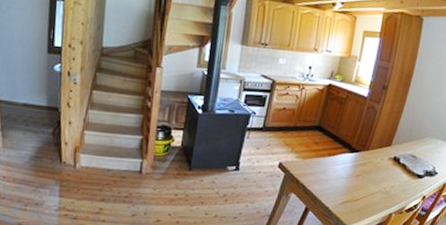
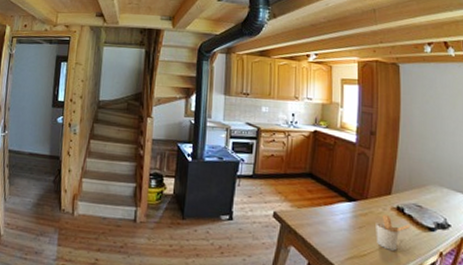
utensil holder: none [370,164,403,196] -> present [376,215,411,251]

